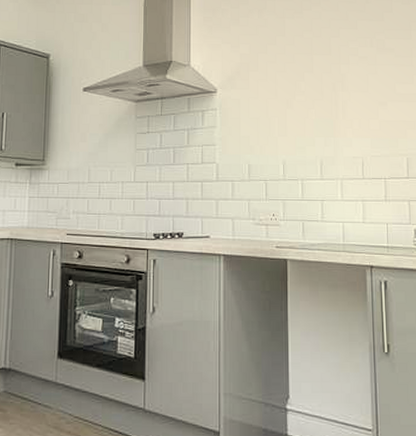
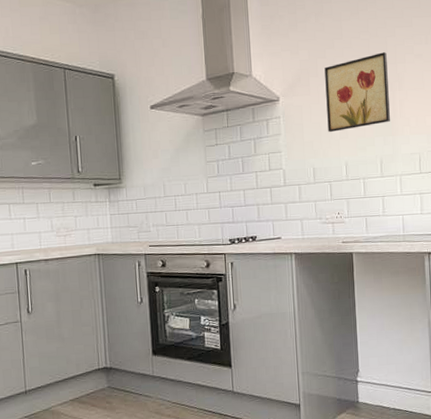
wall art: none [265,52,332,128] -> present [324,52,390,132]

